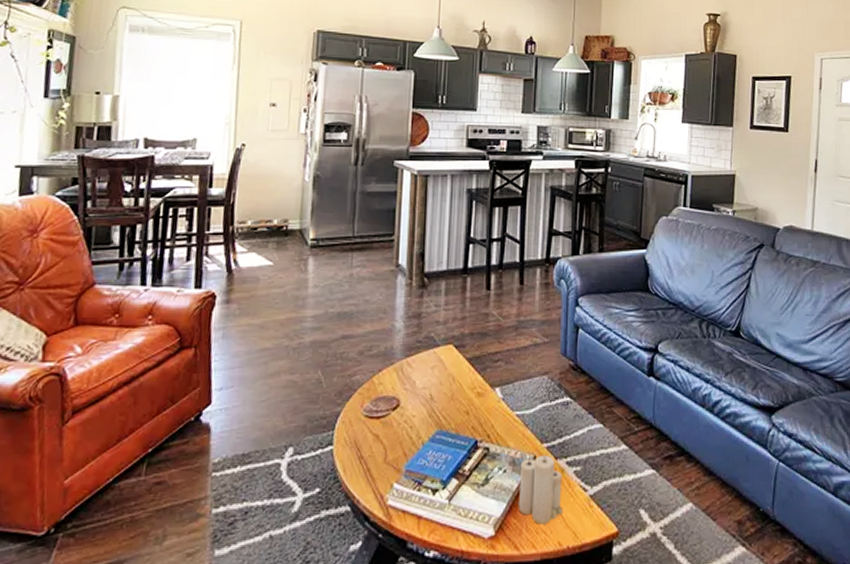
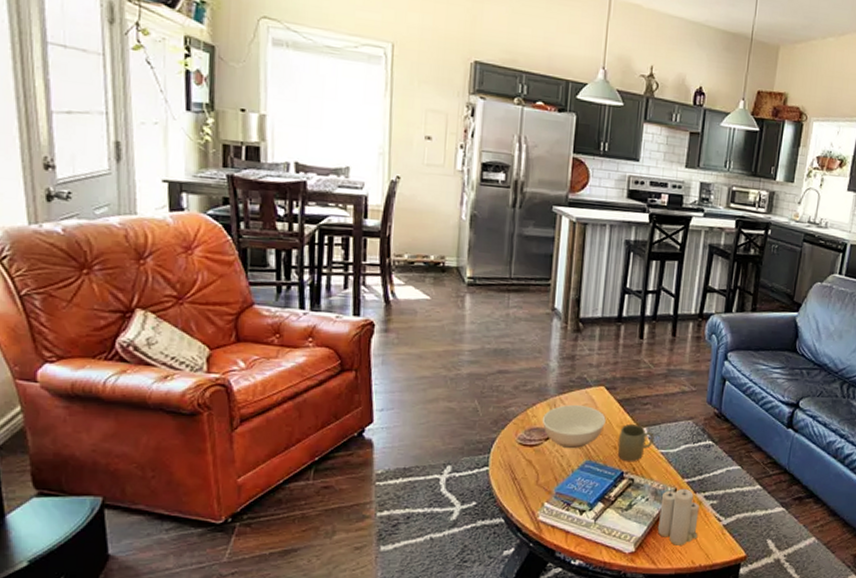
bowl: none [388,367,456,418] -> present [541,404,606,449]
mug: none [469,384,508,429] -> present [617,423,654,462]

